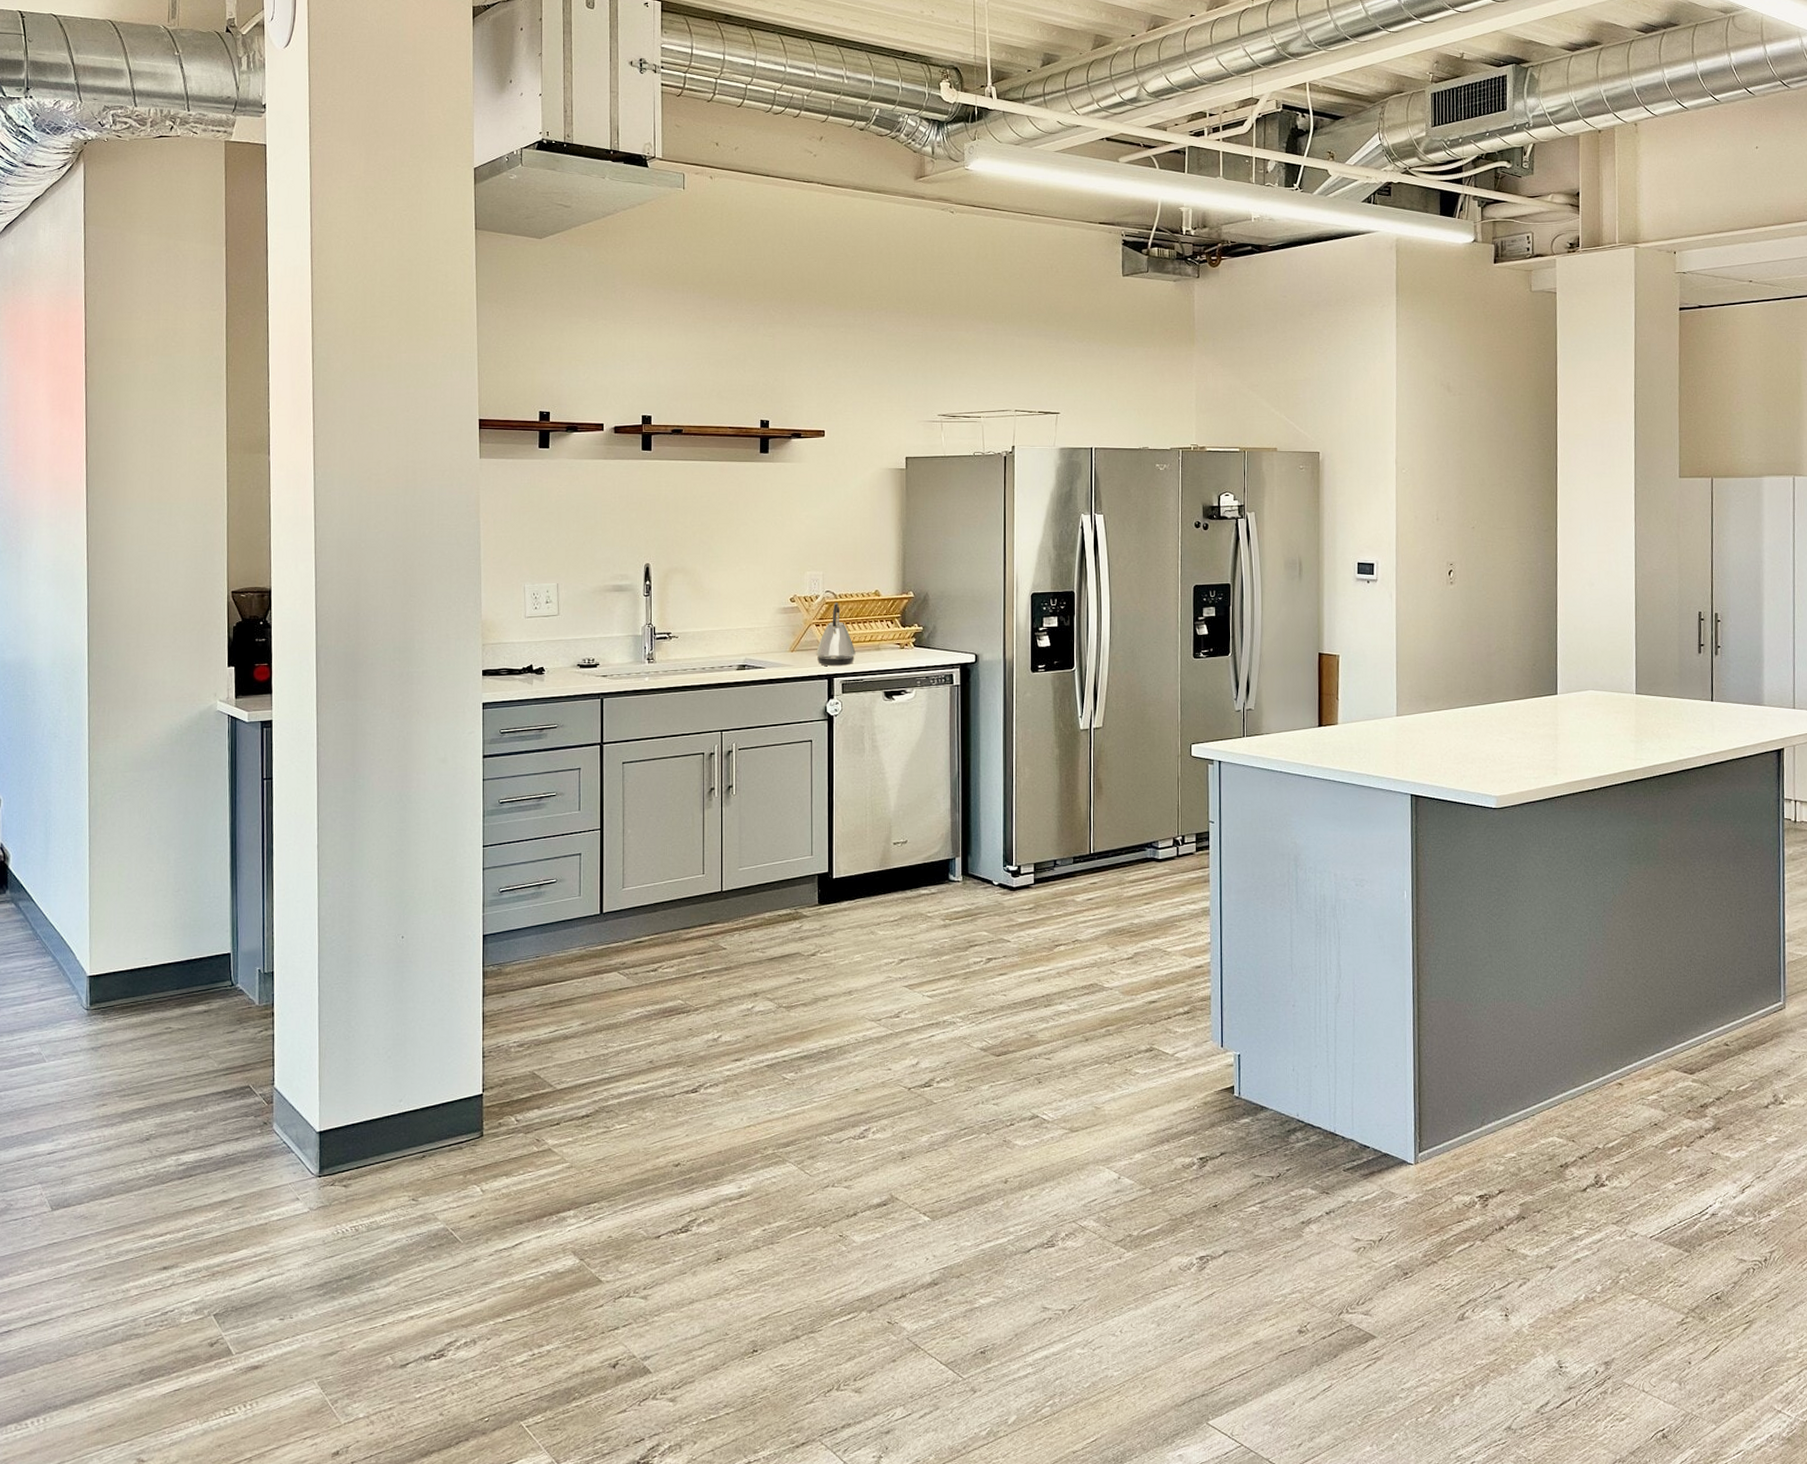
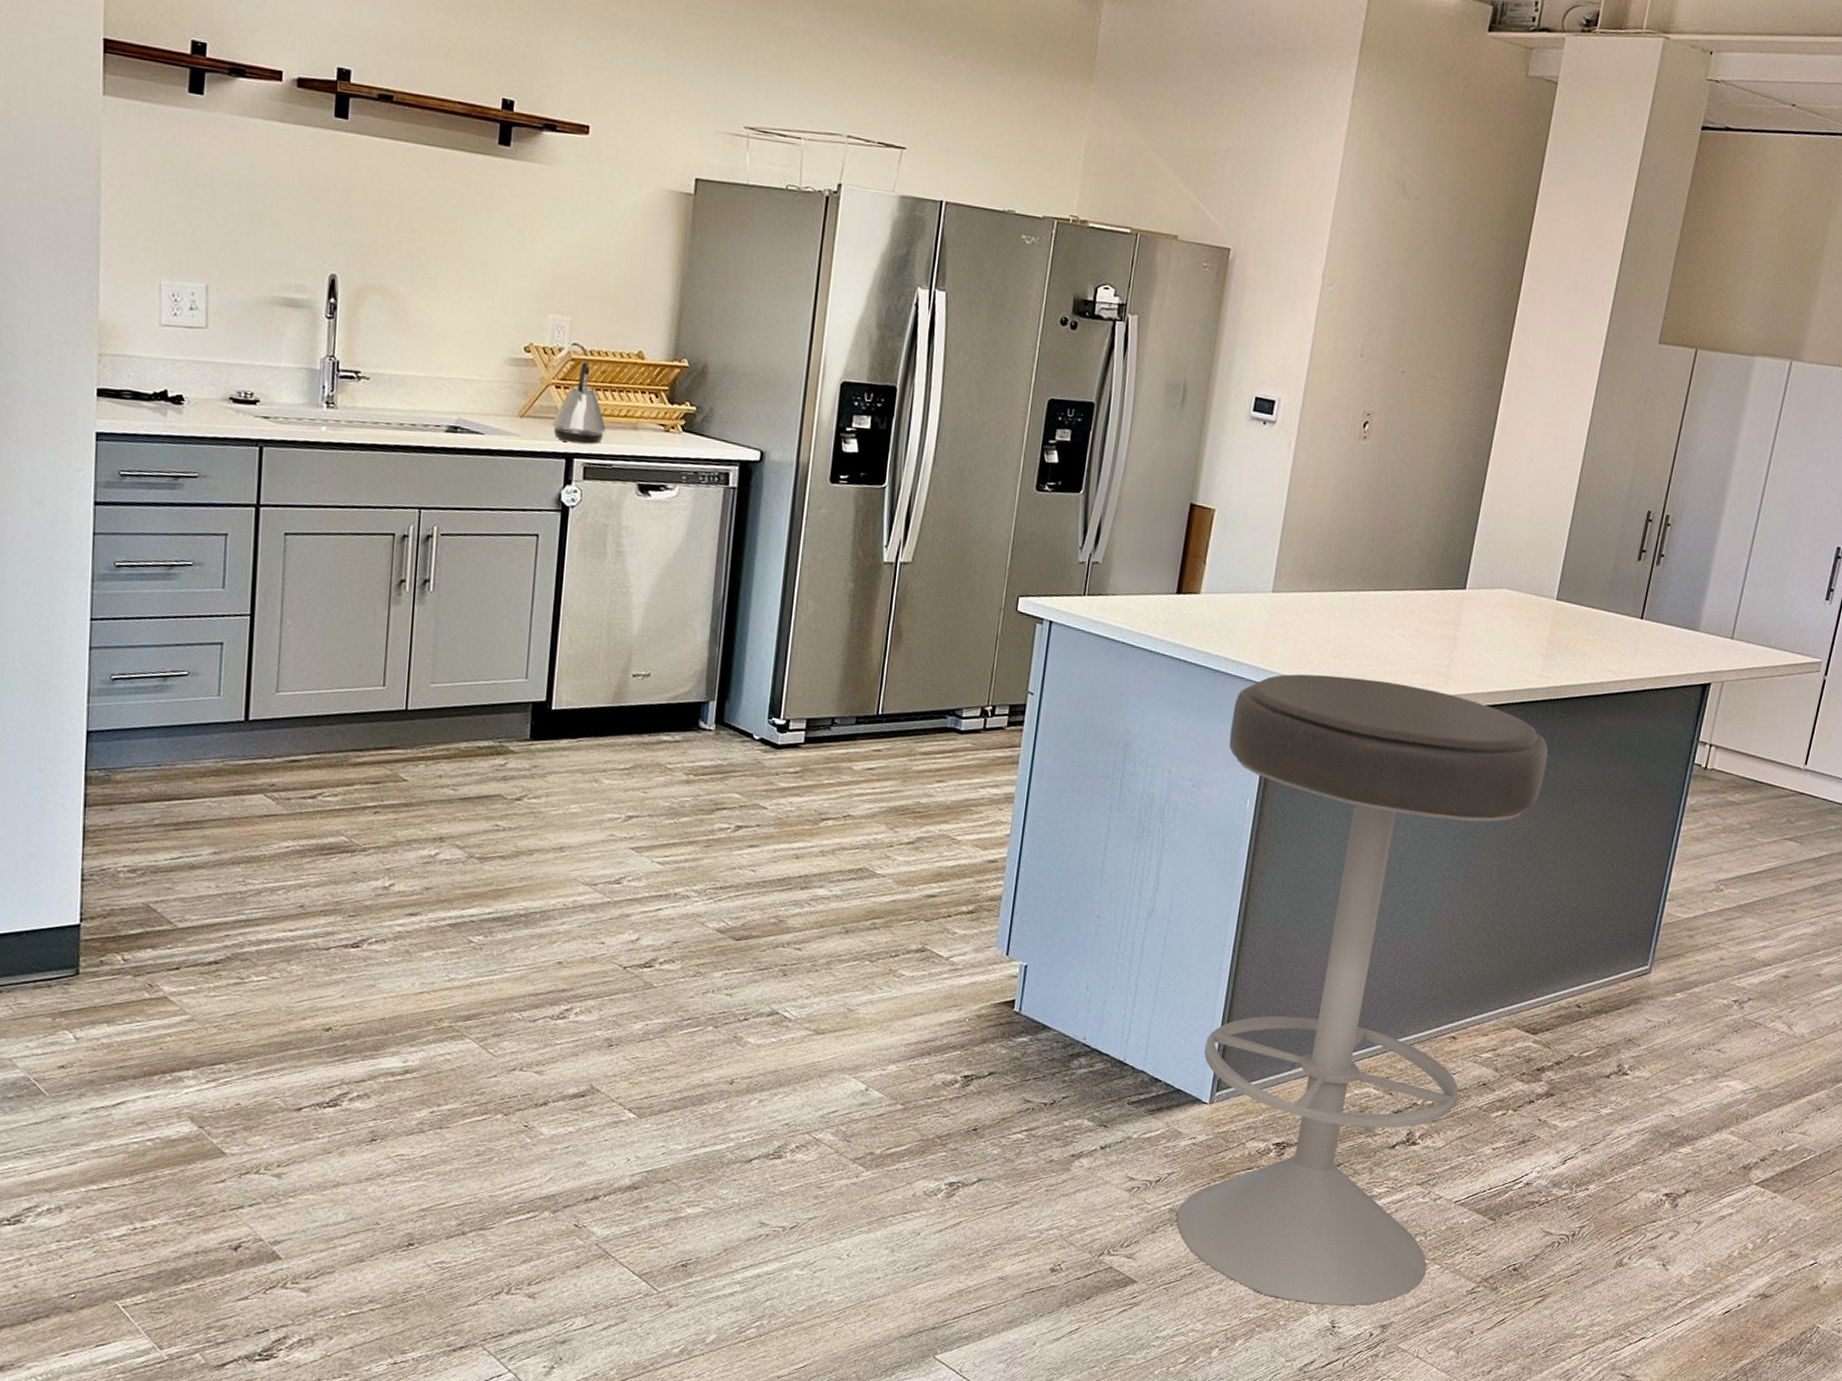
bar stool: none [1380,778,1655,1346] -> present [1176,674,1549,1306]

